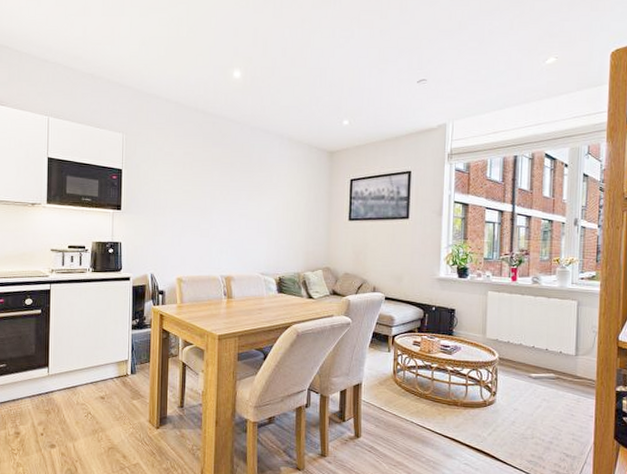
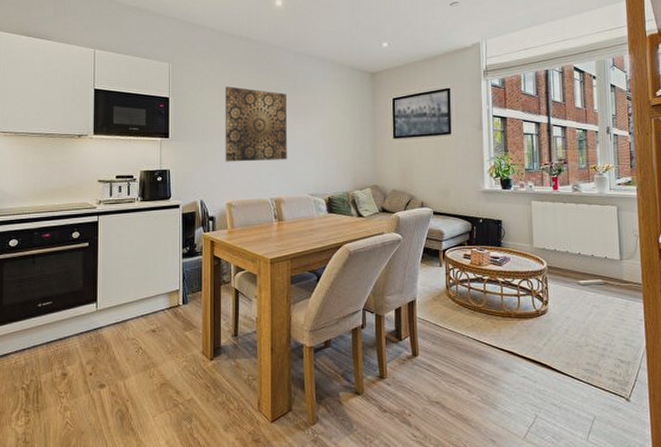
wall art: none [176,160,241,238] -> present [225,86,287,162]

